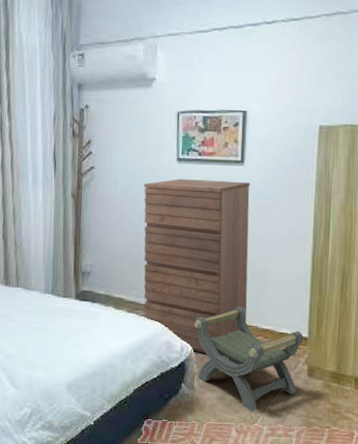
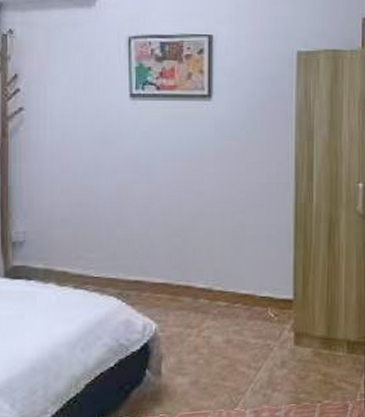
dresser: present [143,179,250,353] -> none [89,119,222,331]
stool: present [194,306,304,412] -> none [159,269,289,395]

